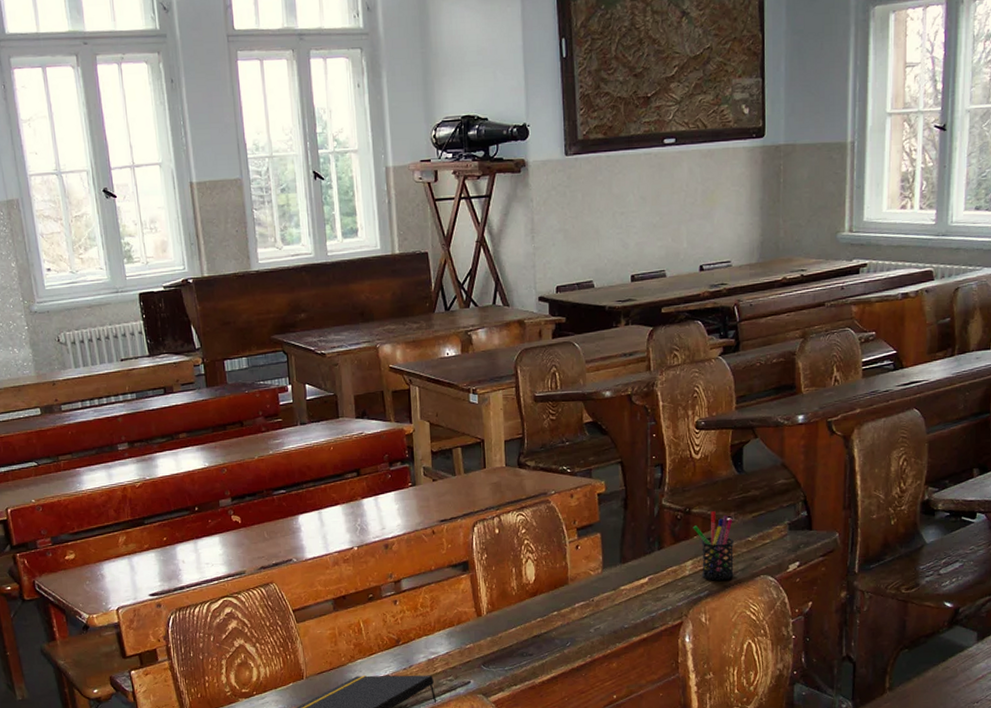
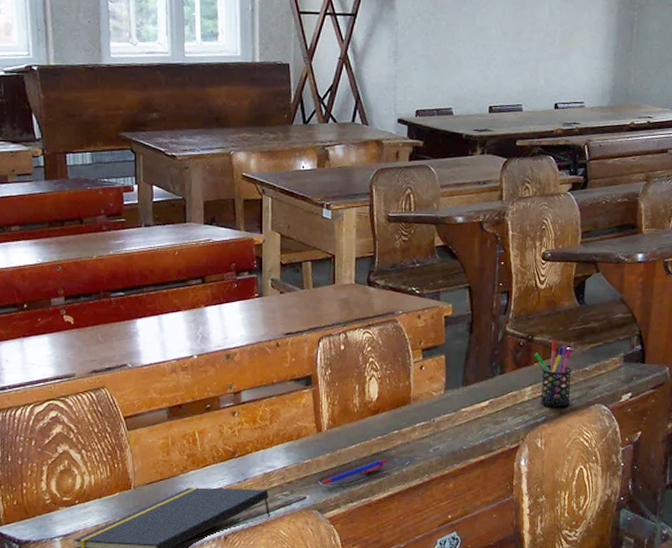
pen: none [482,641,548,669] -> present [319,459,387,485]

